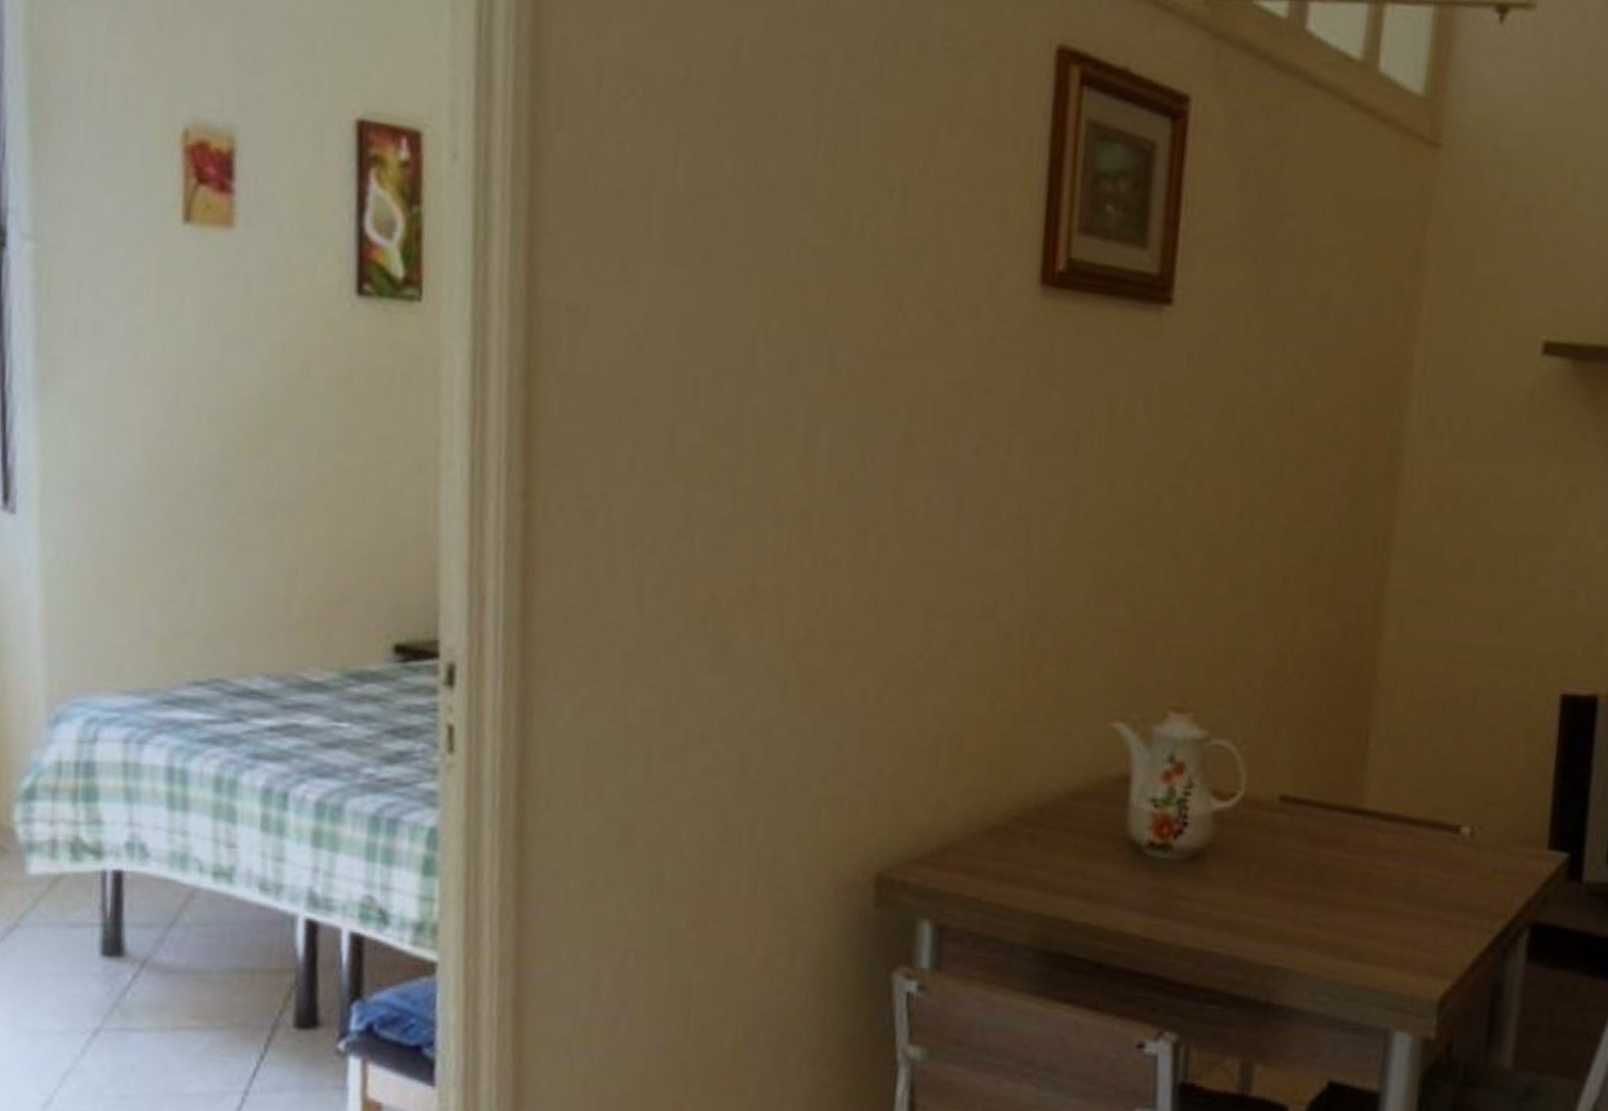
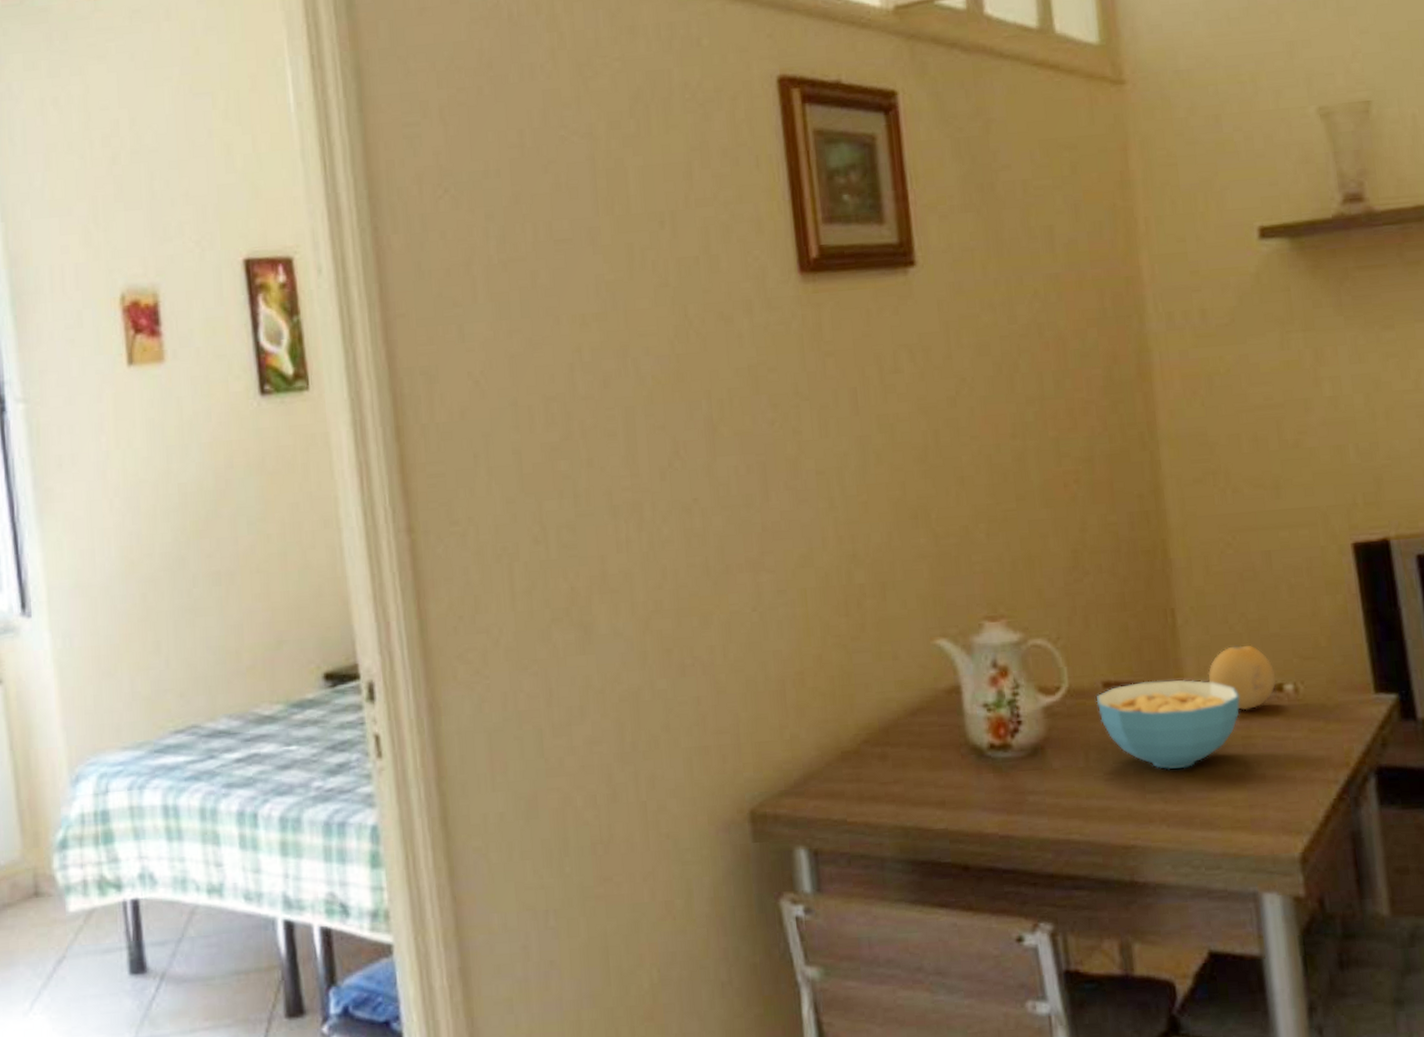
cereal bowl: none [1269,801,1415,897] -> present [1096,680,1240,770]
fruit: none [1386,779,1457,848] -> present [1207,644,1277,711]

